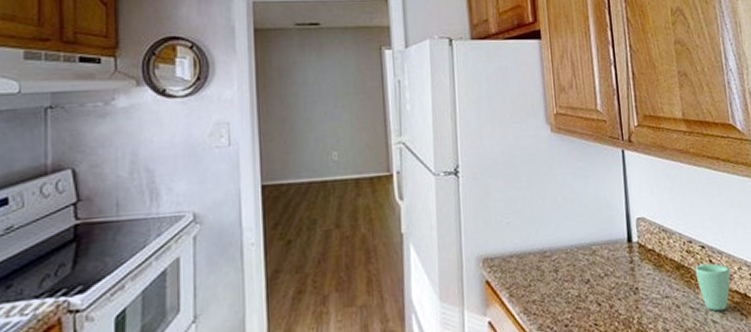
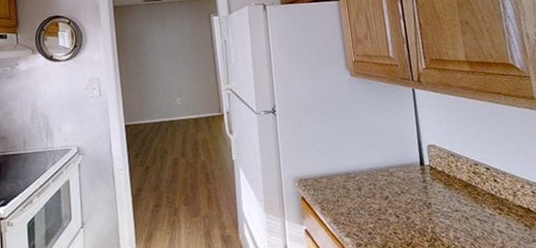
cup: present [695,263,731,311] -> none [481,182,514,223]

